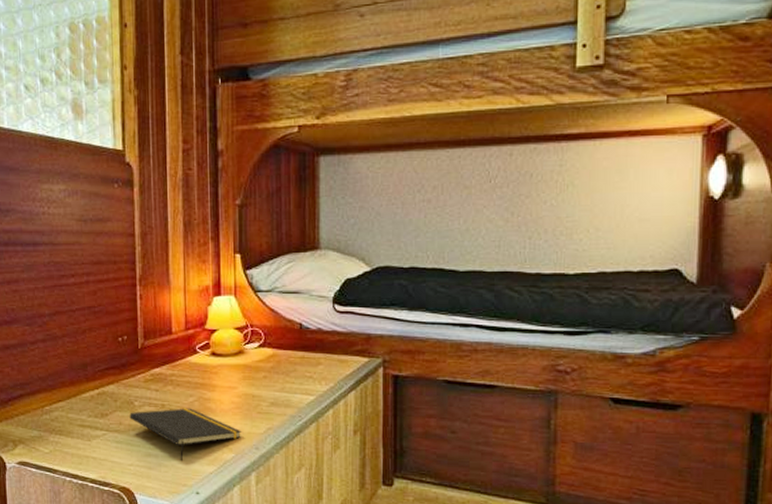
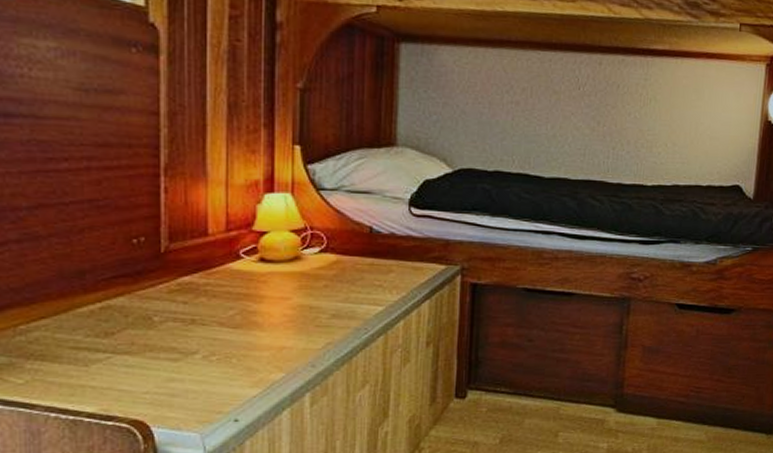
notepad: present [129,408,241,460] -> none [146,323,294,384]

